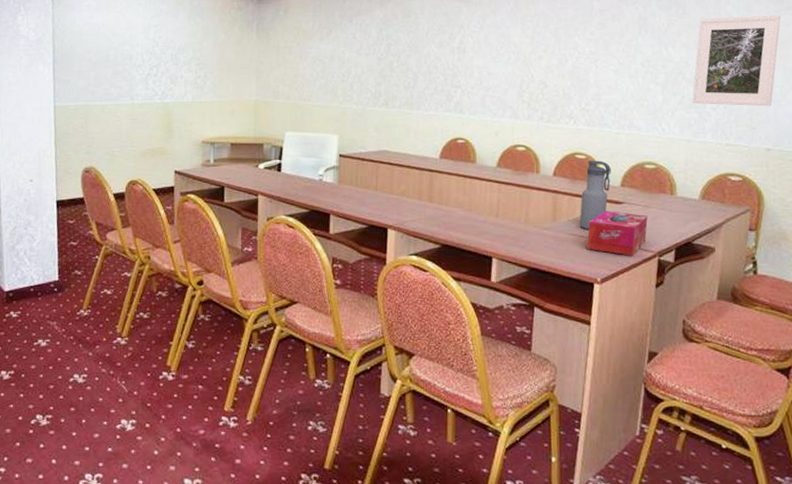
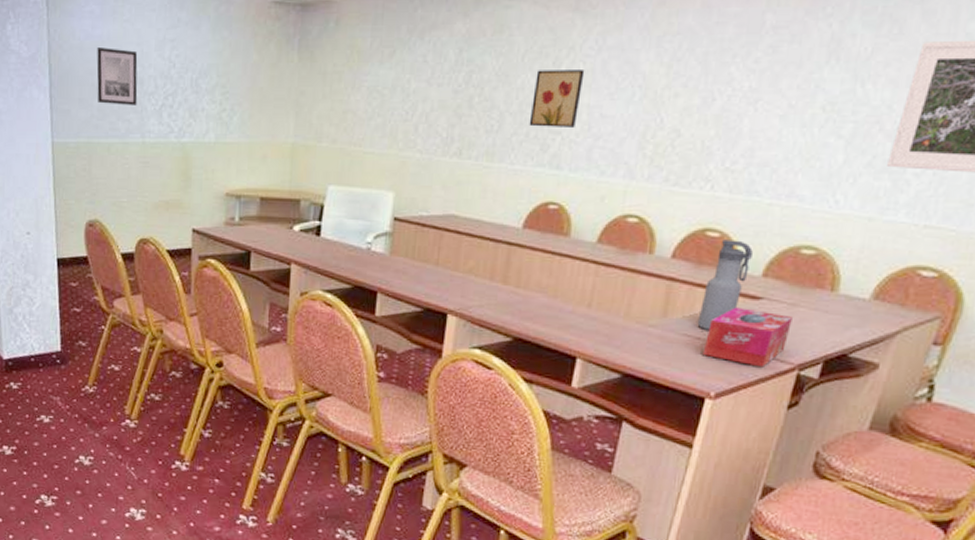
wall art: none [93,32,128,76] -> present [97,48,138,105]
wall art: none [436,42,473,83] -> present [529,70,585,127]

